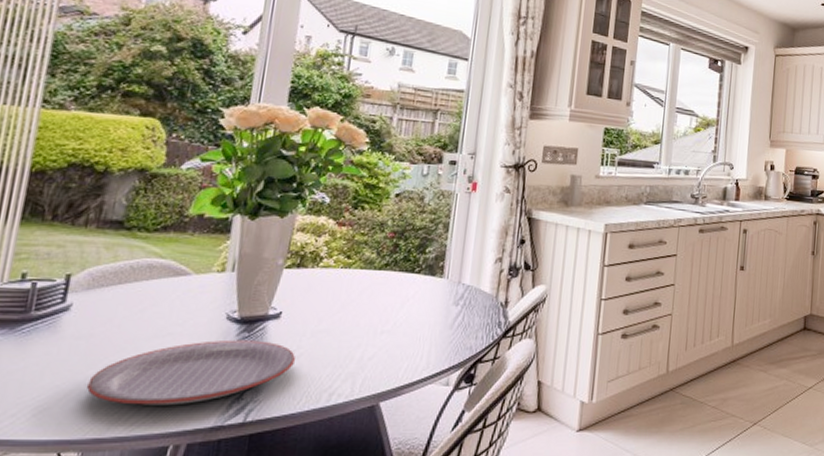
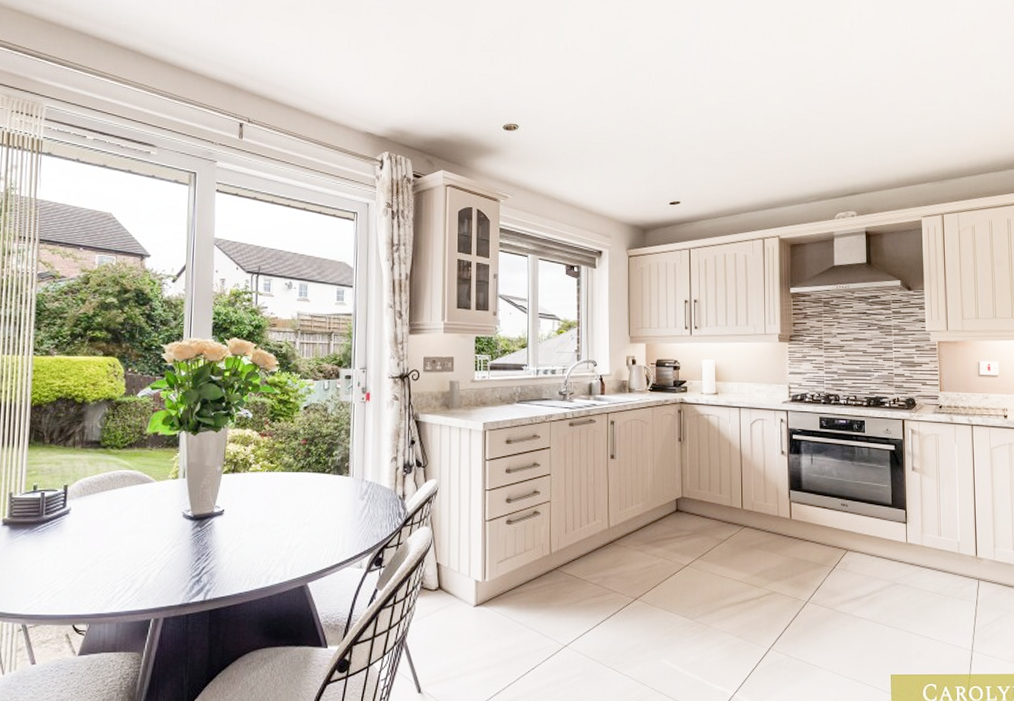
plate: present [87,339,295,406] -> none [88,533,238,587]

